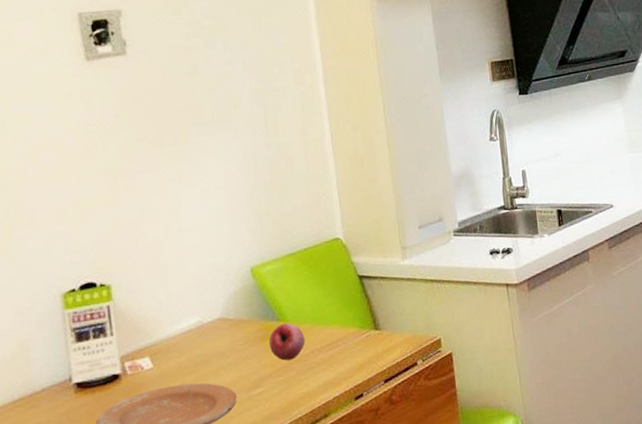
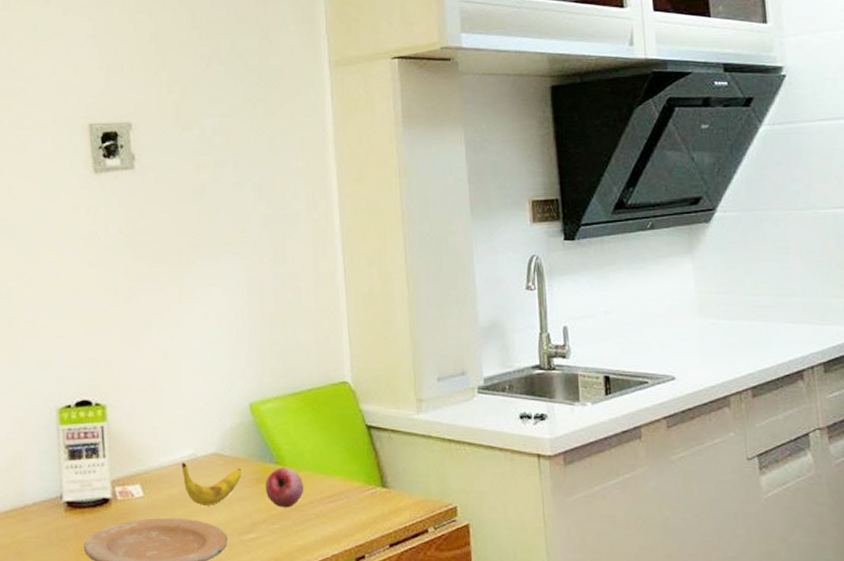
banana: none [189,329,247,369] -> present [182,462,242,506]

